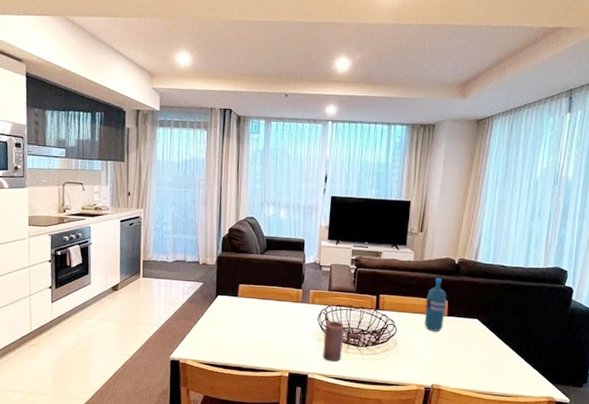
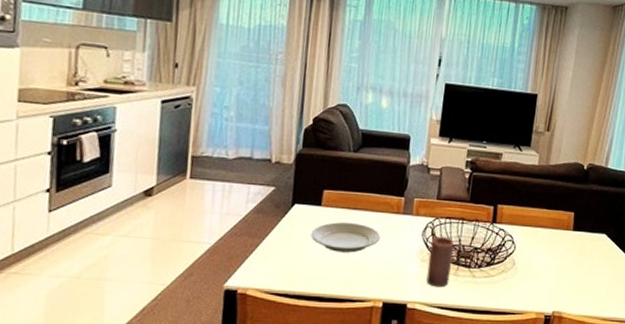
plate: none [231,309,285,333] -> present [310,222,381,253]
water bottle: present [424,278,447,331] -> none [546,186,573,249]

